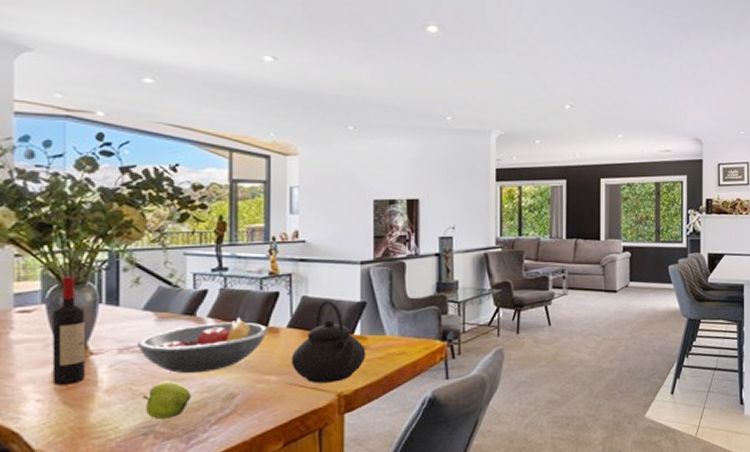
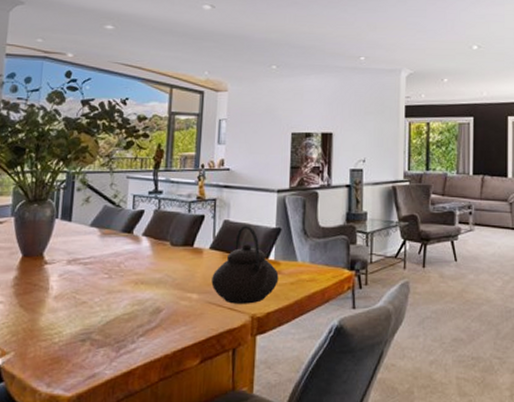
wine bottle: present [52,276,86,385] -> none [13,193,44,290]
fruit bowl: present [136,317,268,374] -> none [82,237,193,287]
apple: present [143,381,191,419] -> none [84,292,124,327]

